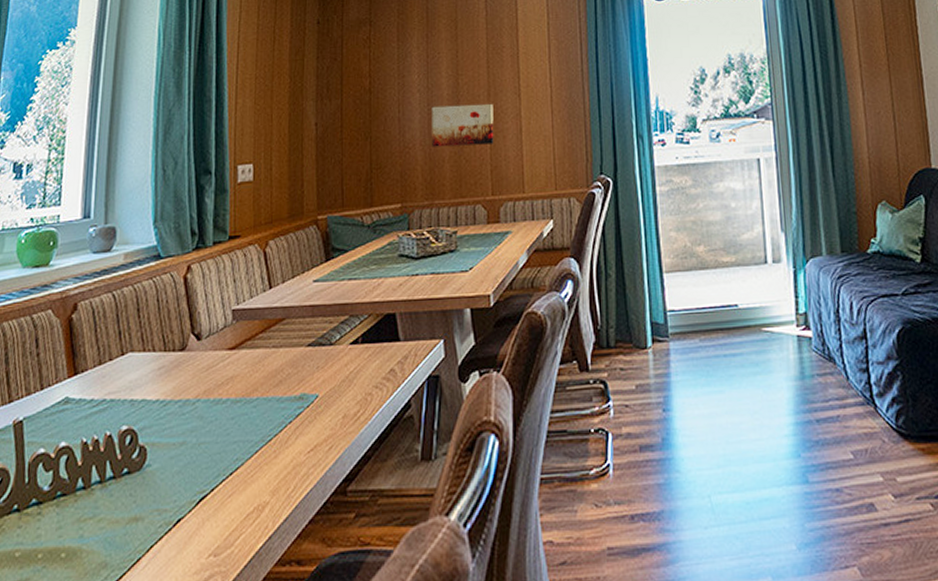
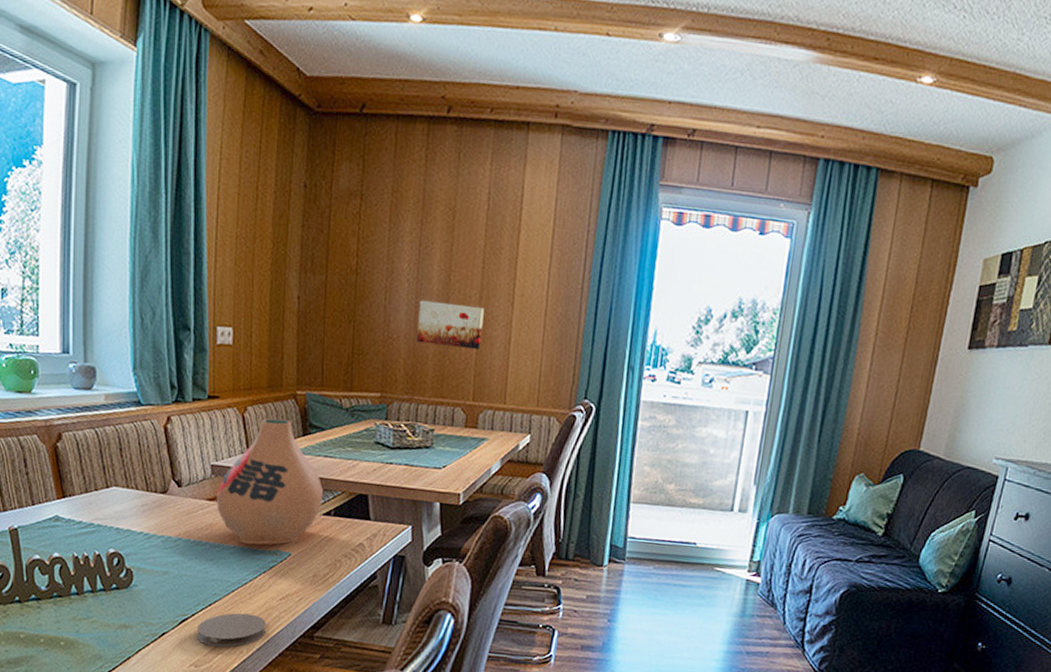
coaster: none [217,476,293,526] -> present [197,612,266,648]
vase: none [237,247,350,393] -> present [216,418,324,545]

